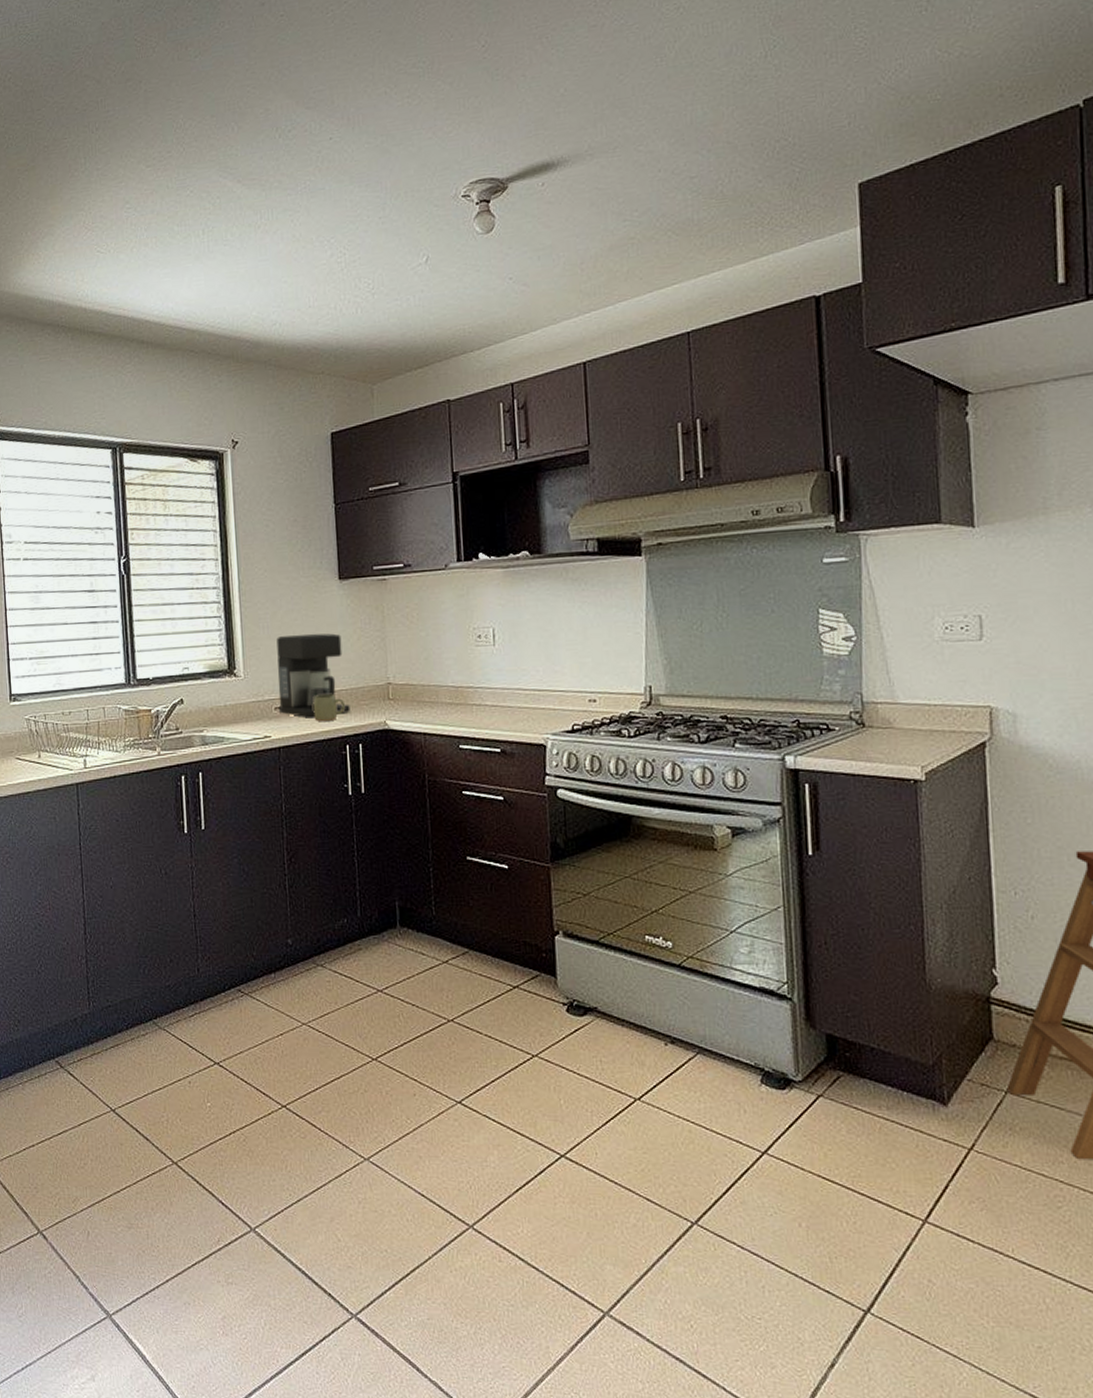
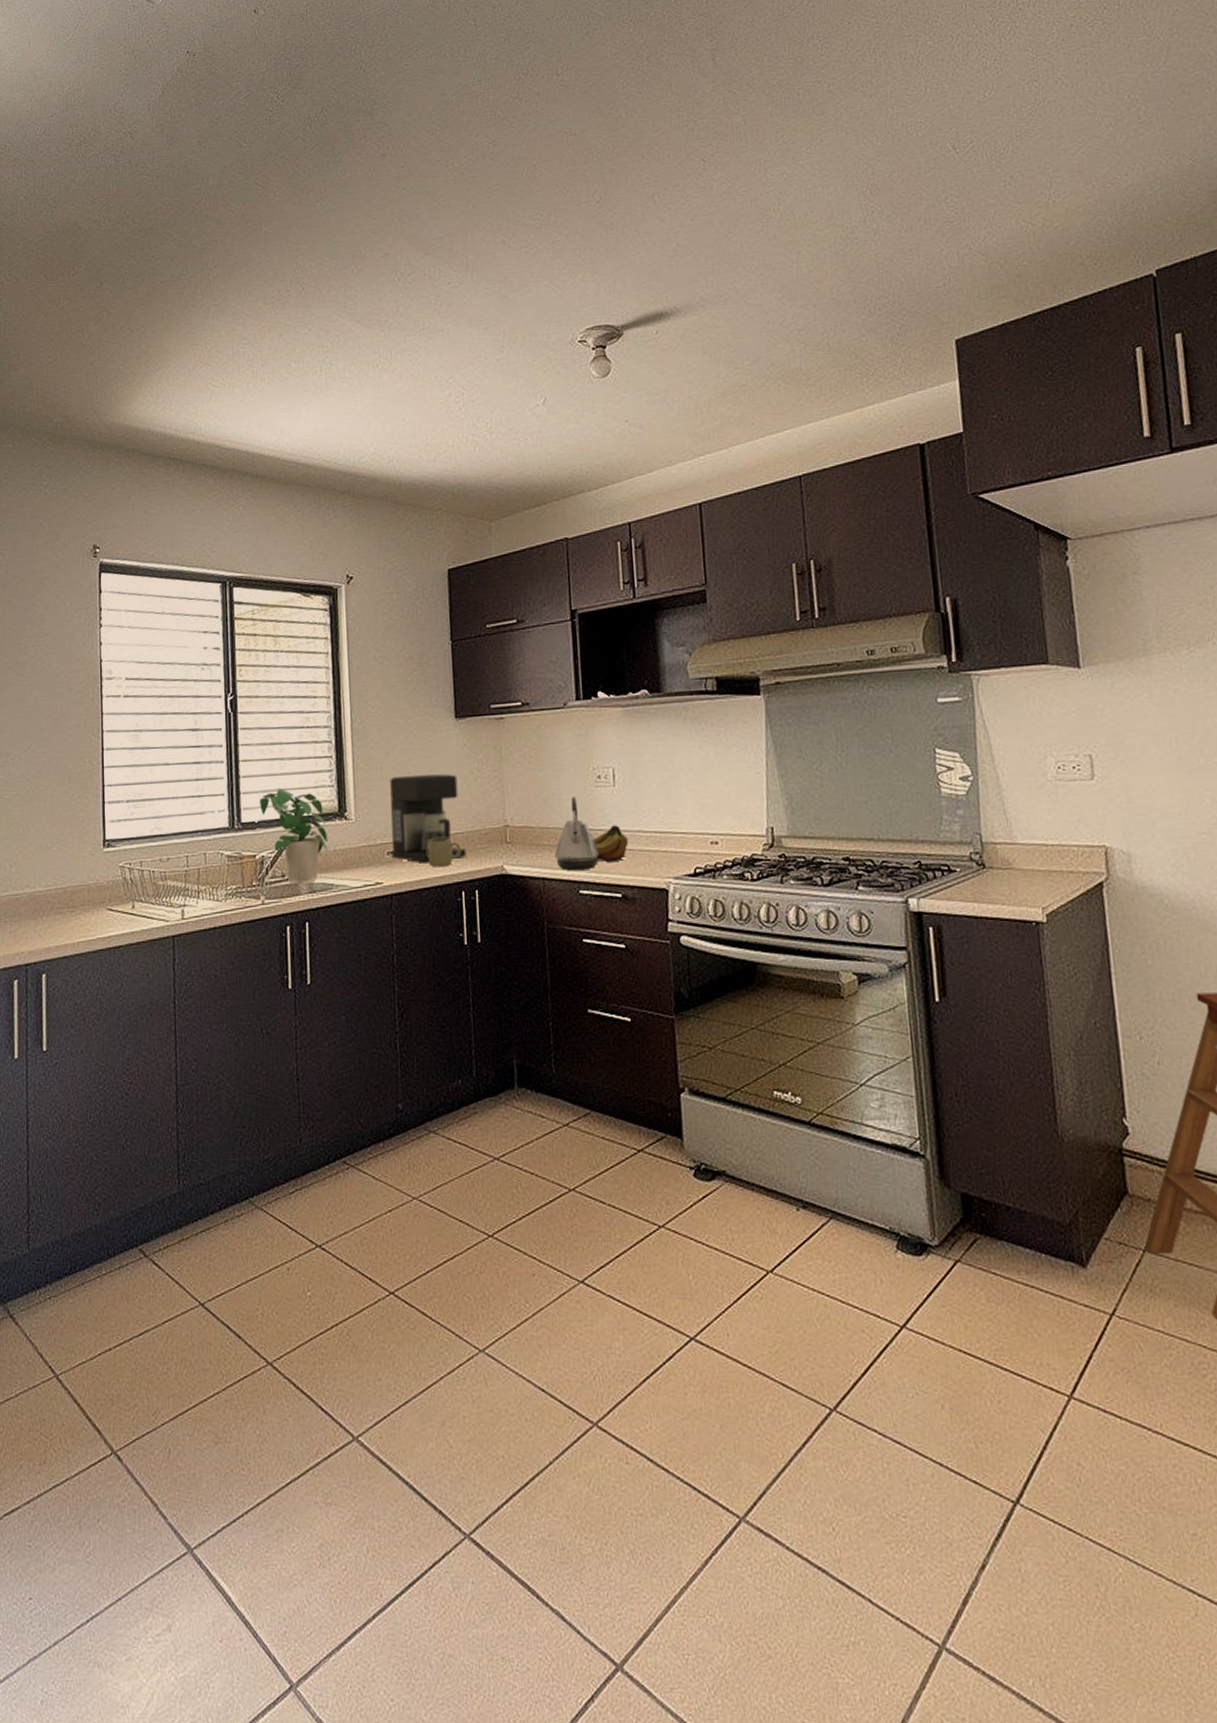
potted plant: none [153,646,219,735] -> present [260,787,328,883]
kettle: none [435,655,480,726] -> present [554,797,600,870]
fruit: none [473,683,508,718] -> present [593,825,629,862]

